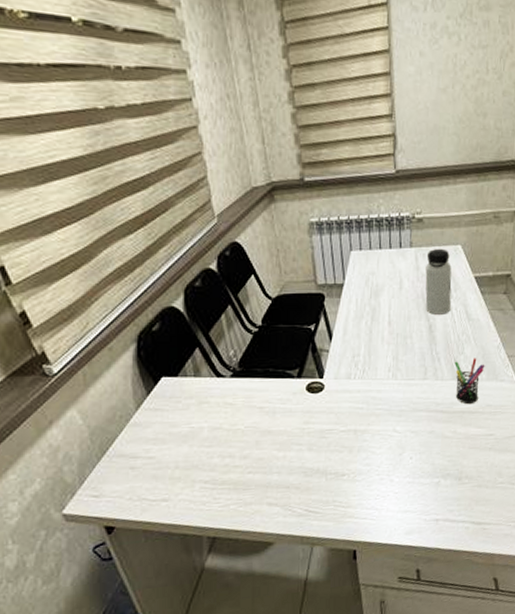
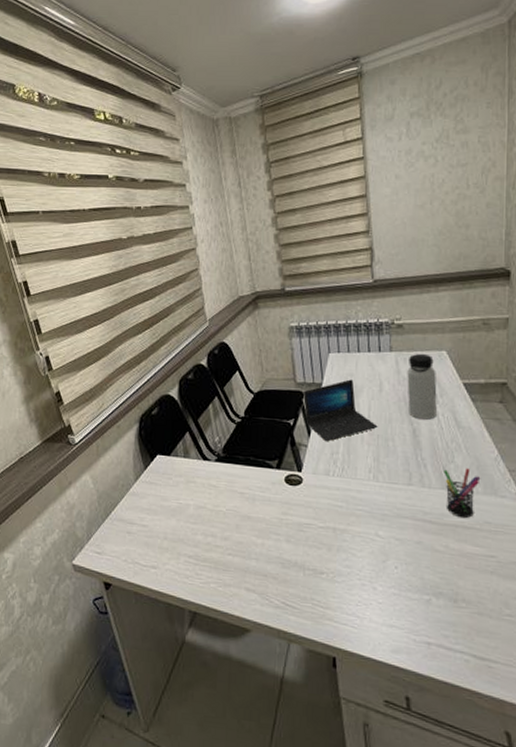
laptop: none [325,278,397,345] -> present [303,379,378,442]

